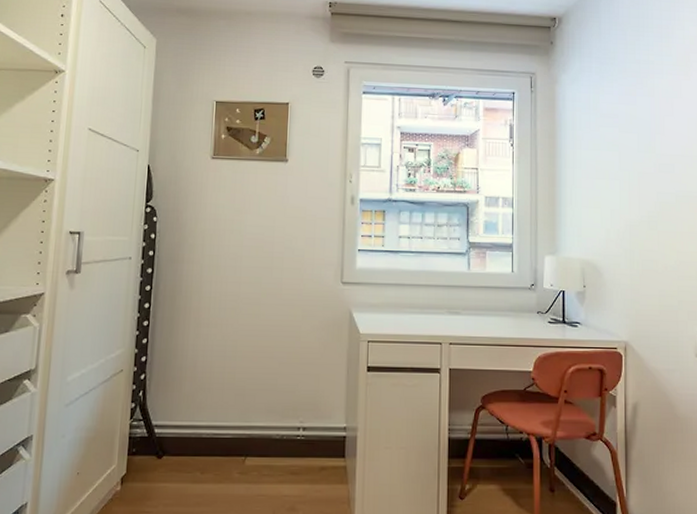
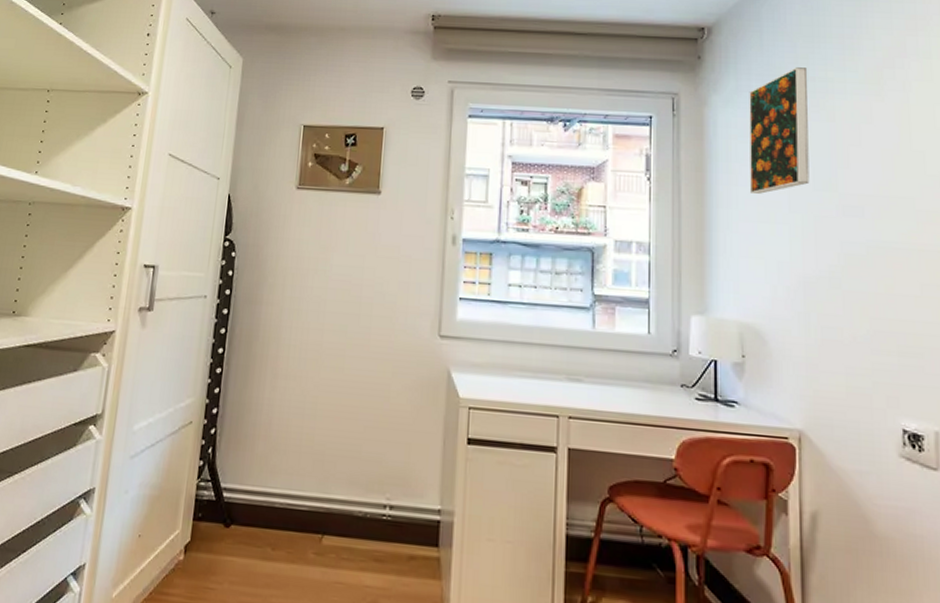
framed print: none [590,52,635,156] -> present [749,67,810,194]

